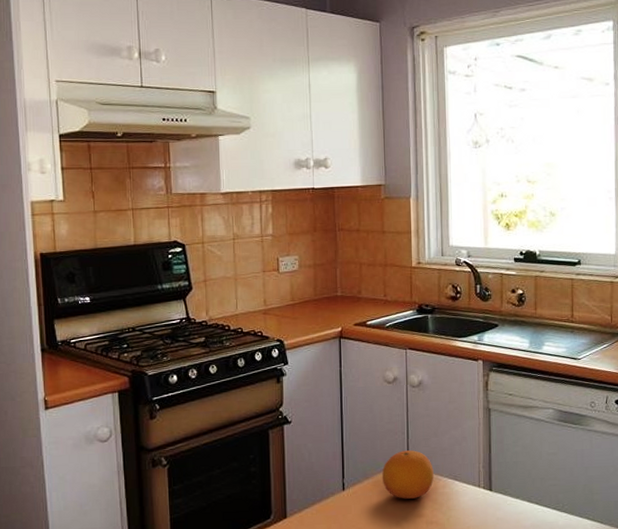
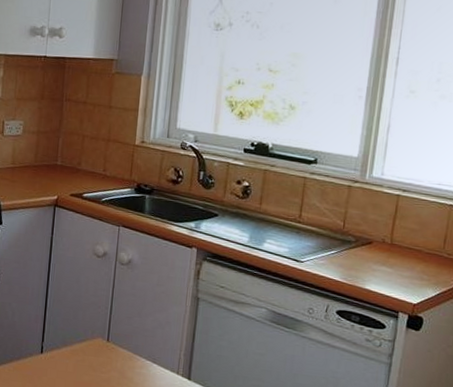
fruit: present [381,450,434,499] -> none [80,325,133,374]

